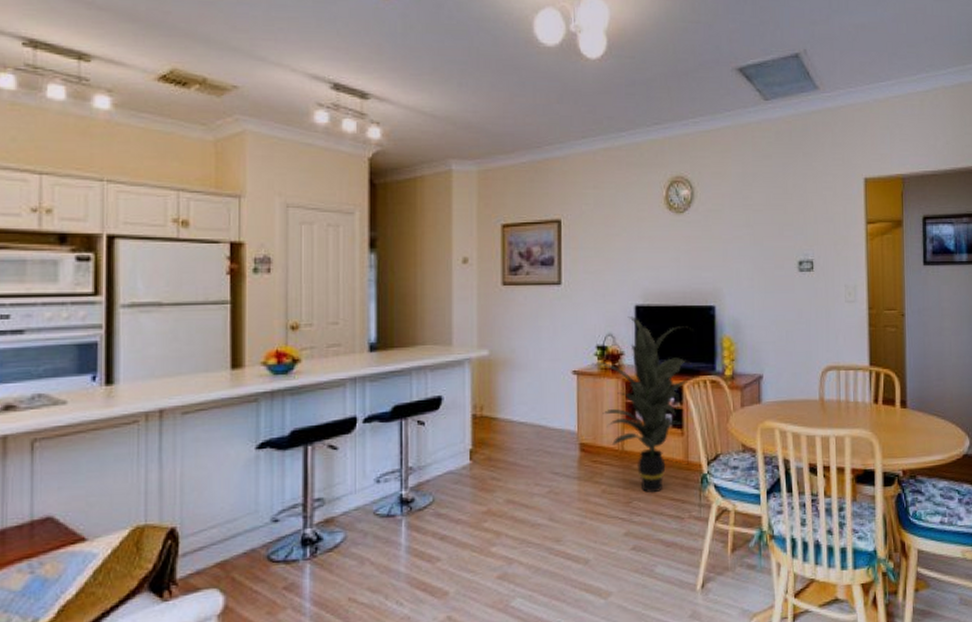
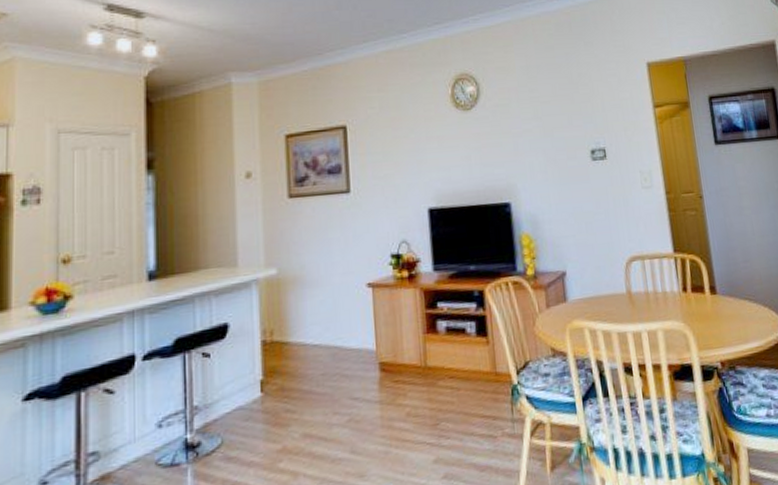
indoor plant: present [588,316,691,493] -> none [383,220,491,412]

